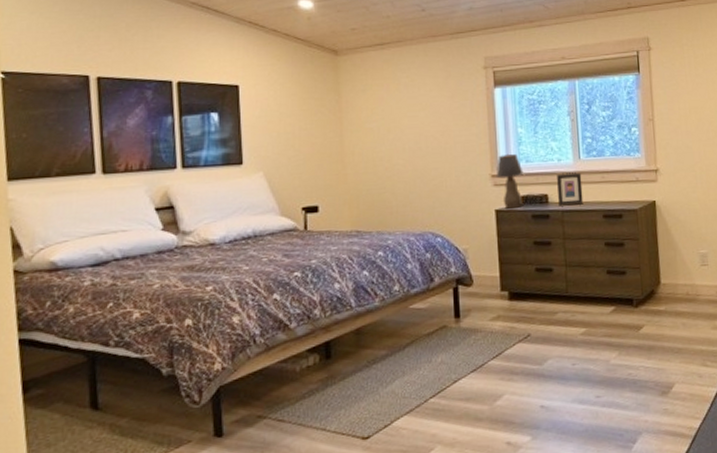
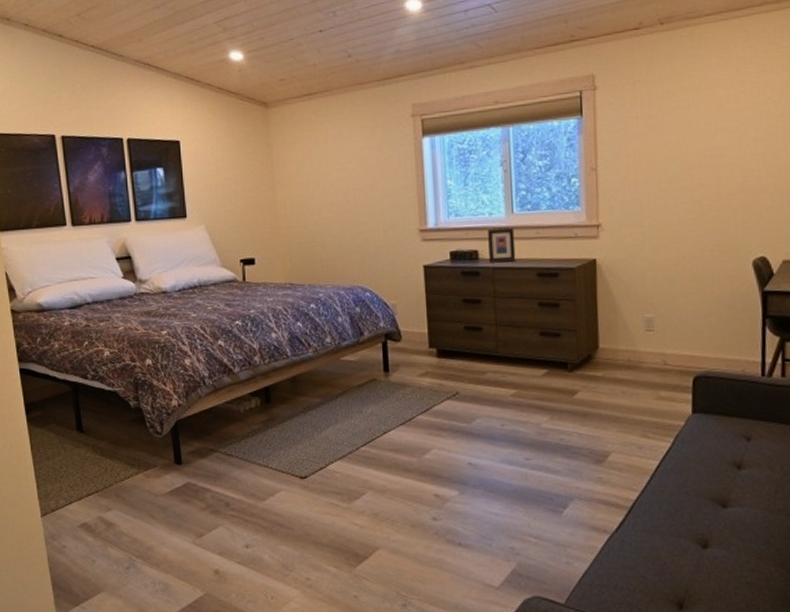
table lamp: present [496,153,524,210] -> none [424,207,453,266]

